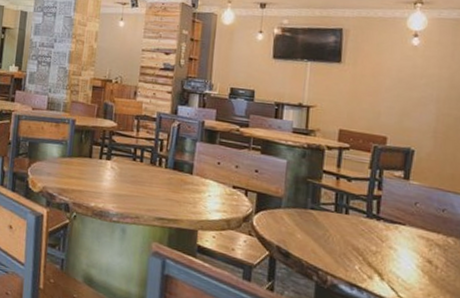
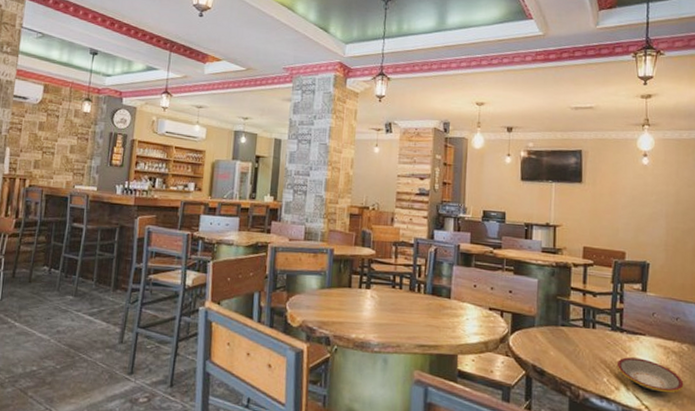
plate: none [370,246,448,287] -> present [616,357,684,393]

